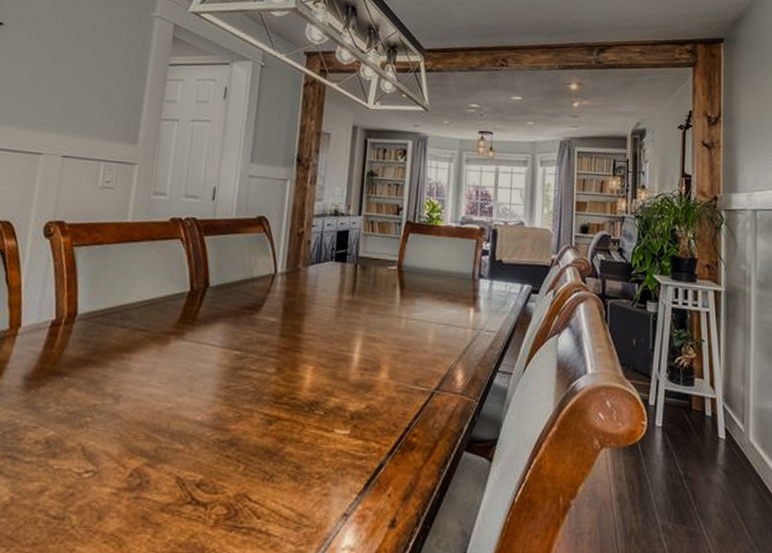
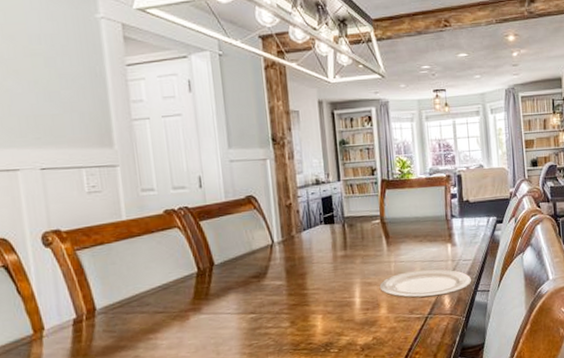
plate: none [383,332,493,370] -> present [379,269,472,299]

